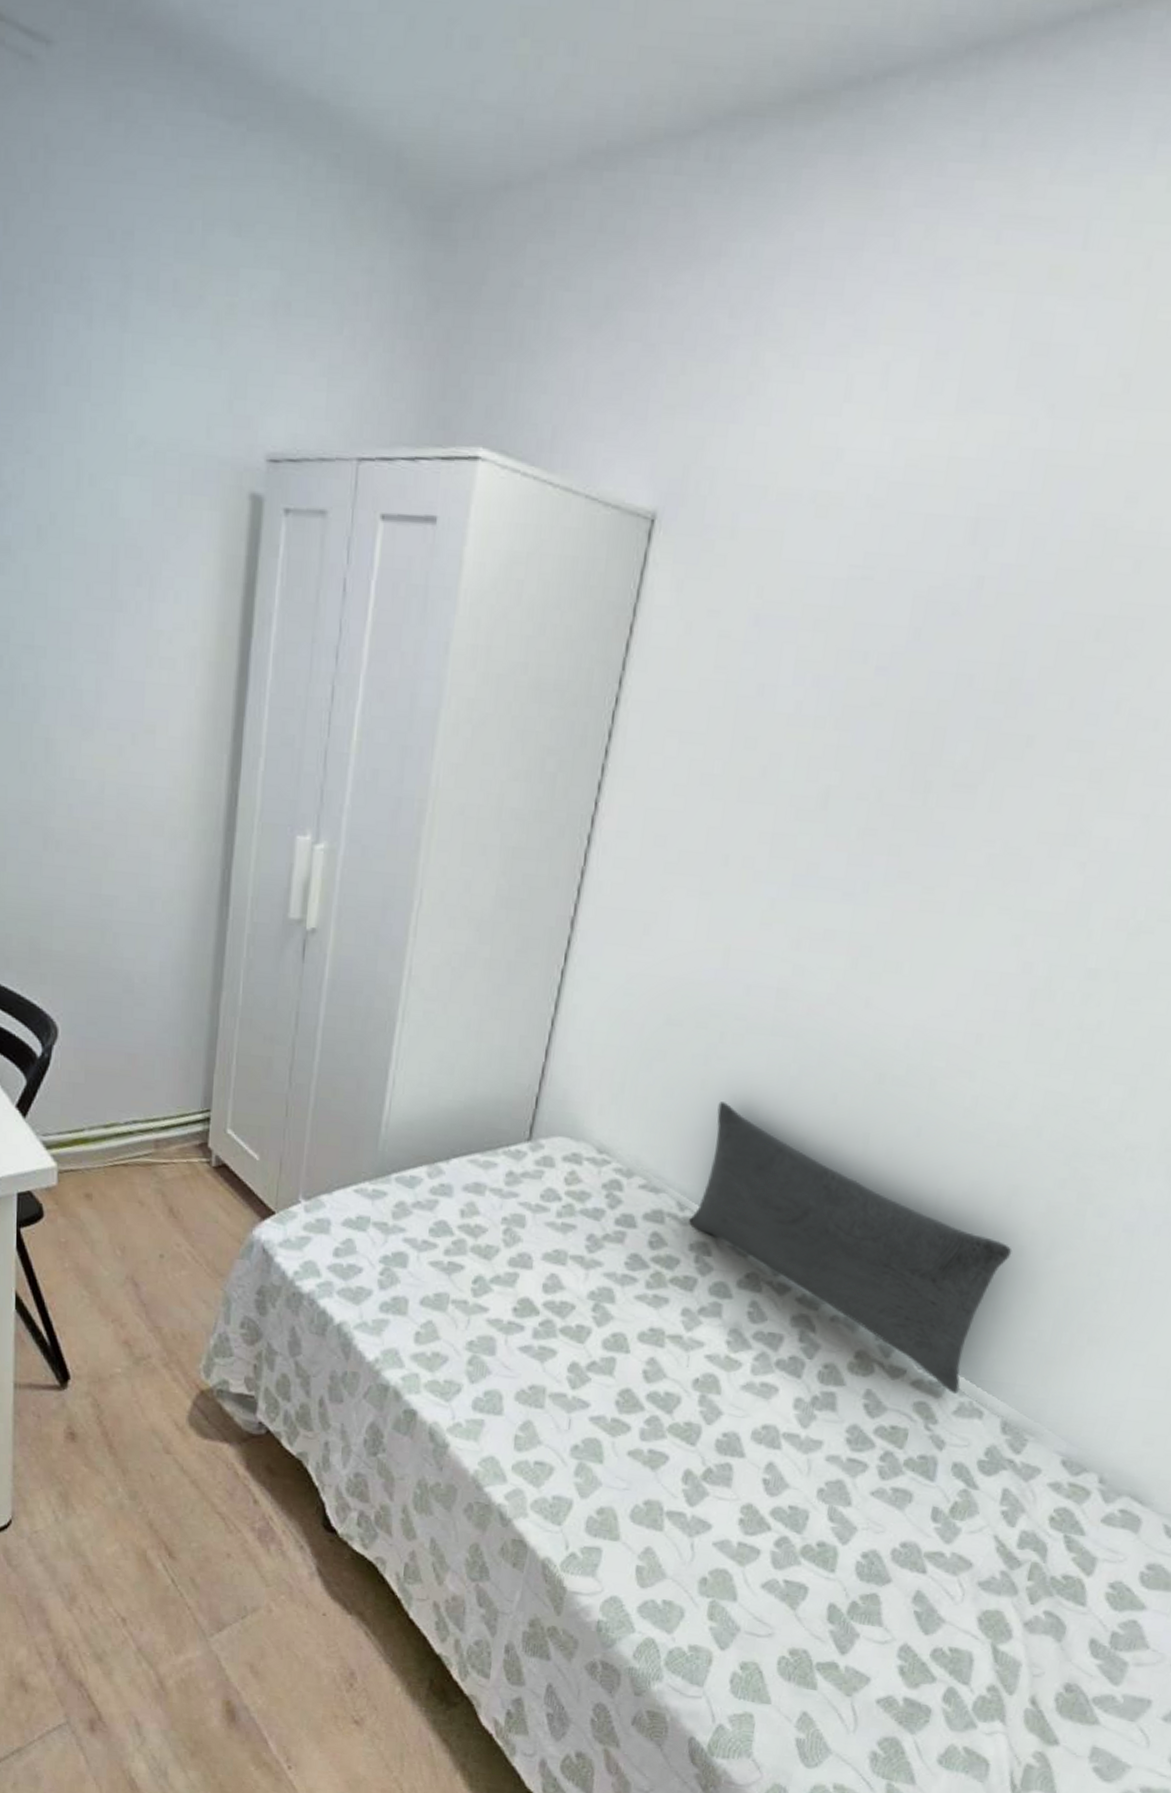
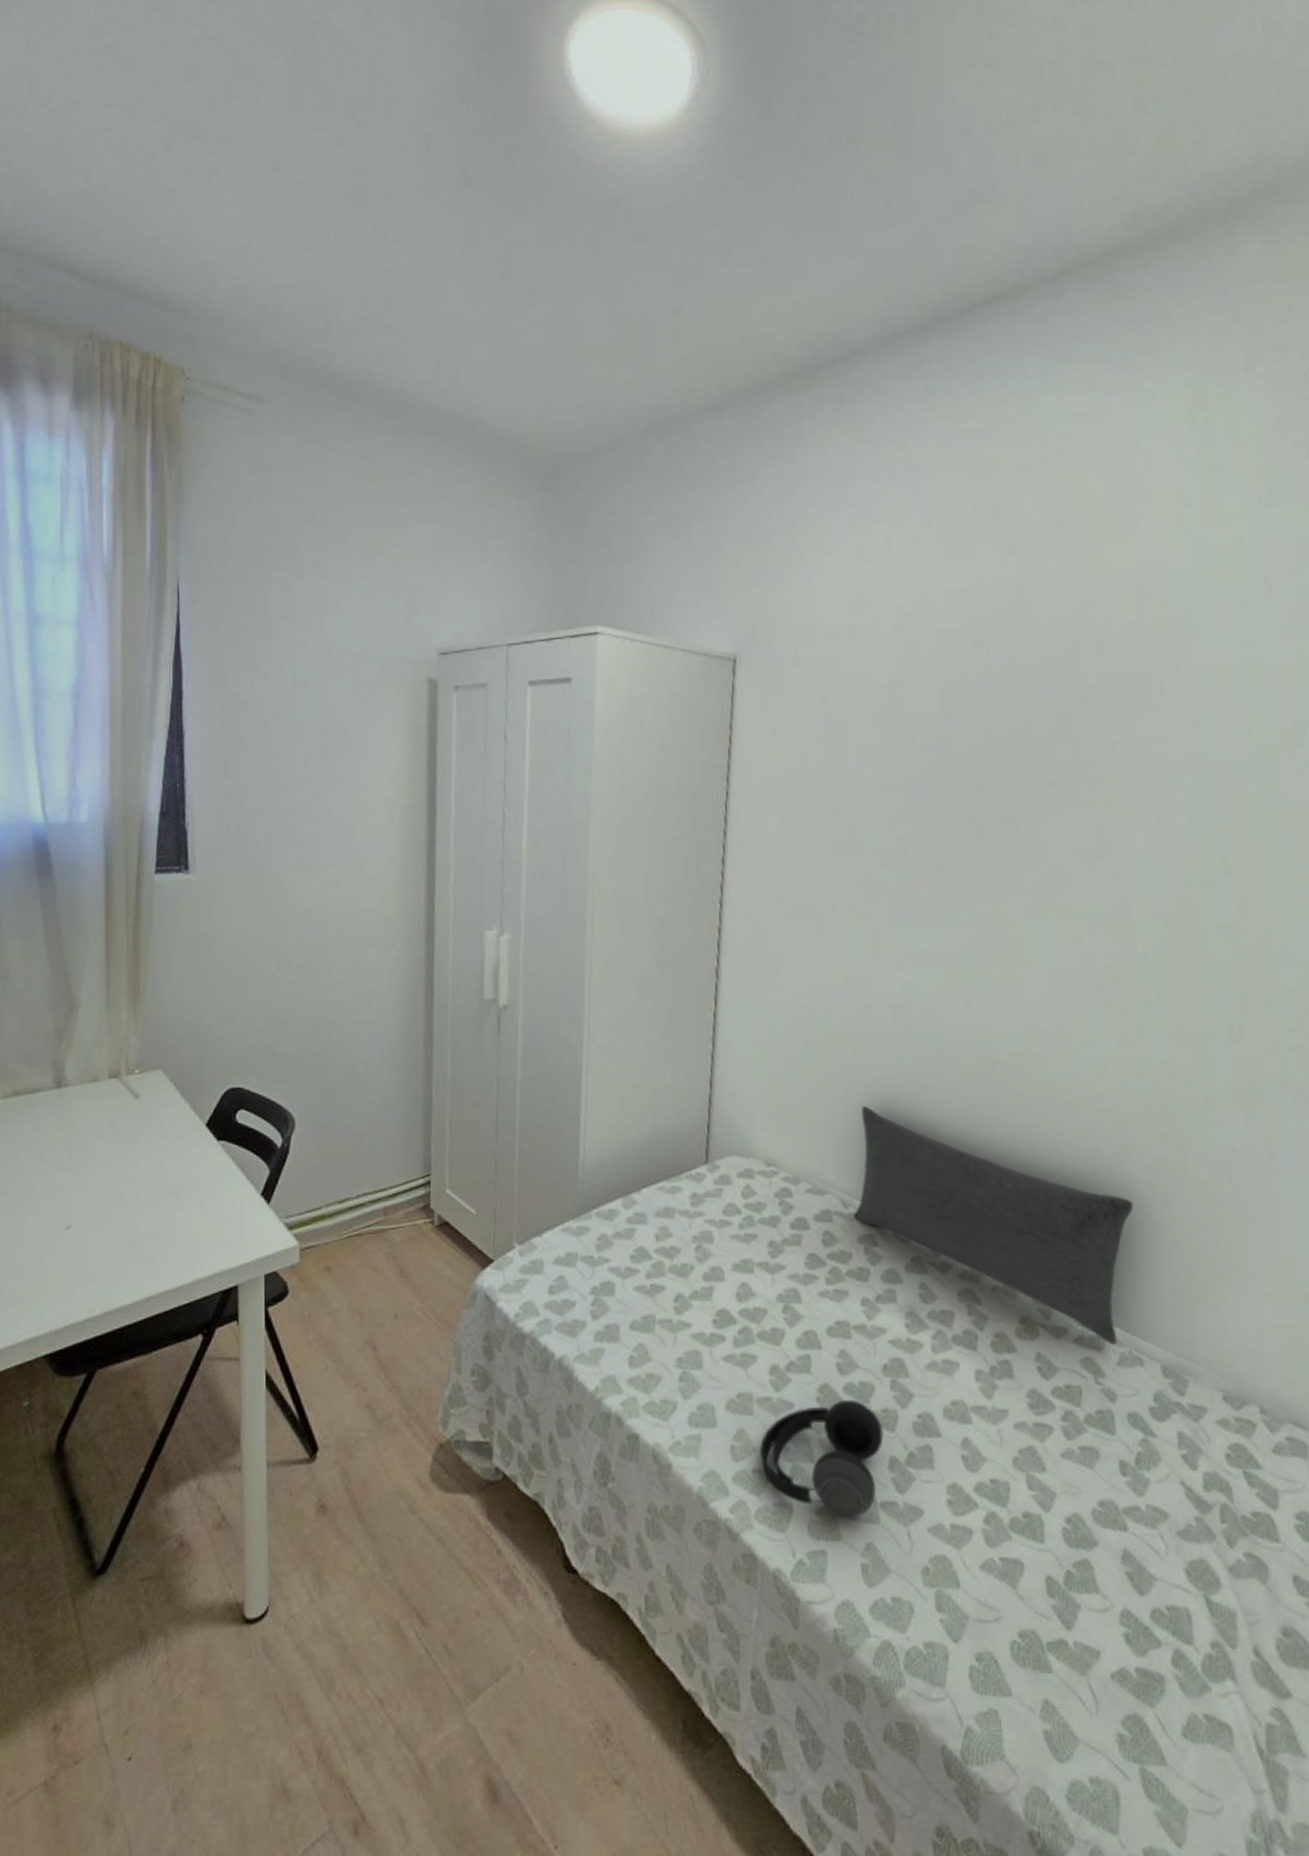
headphones: none [545,1407,684,1523] -> present [760,1400,884,1519]

